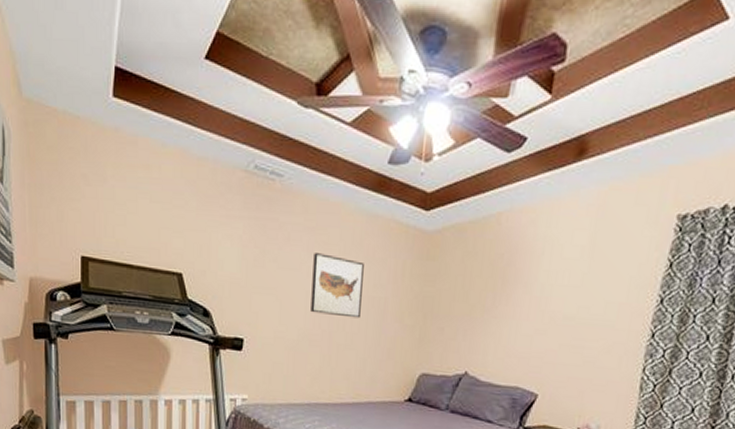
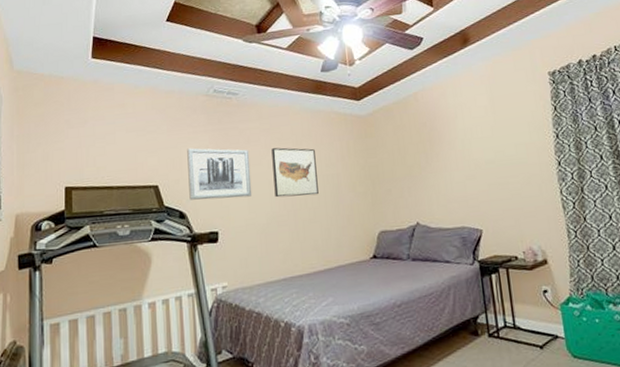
wall art: none [215,235,288,306] -> present [187,148,252,200]

